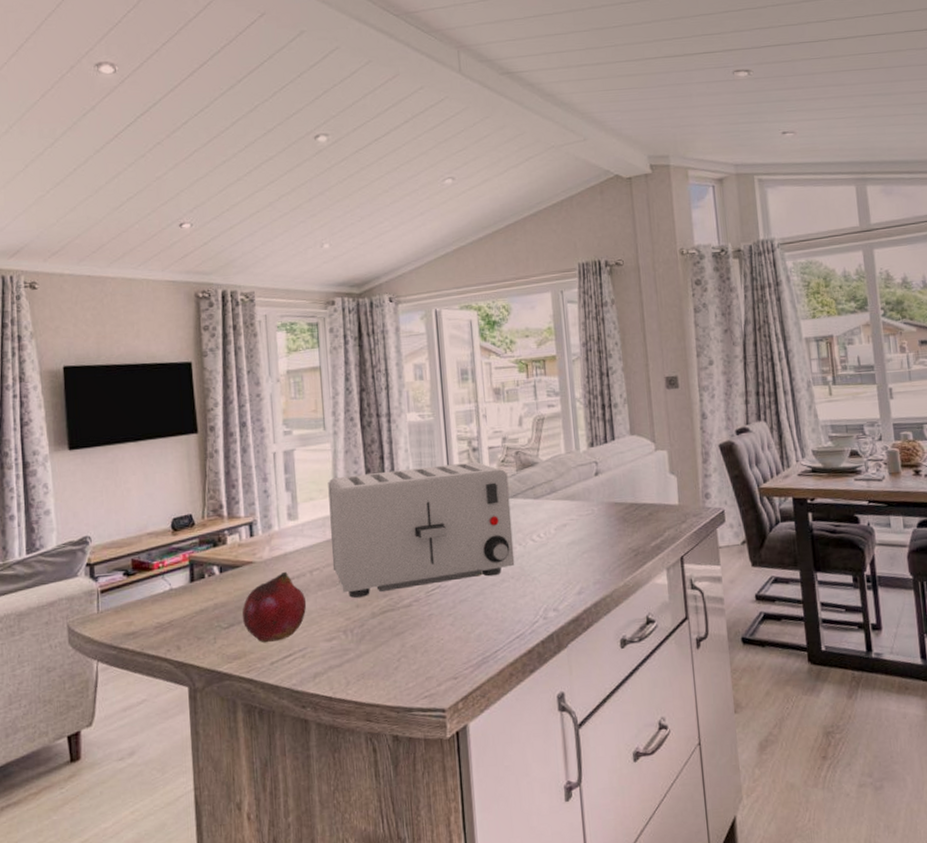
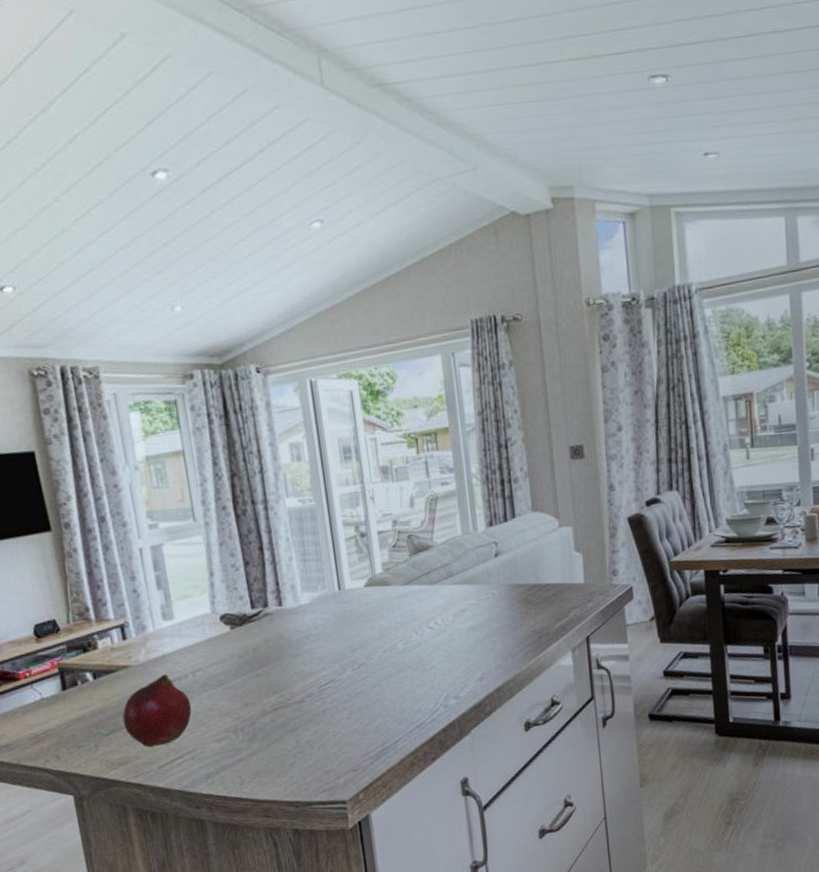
toaster: present [328,461,515,598] -> none [203,547,412,697]

